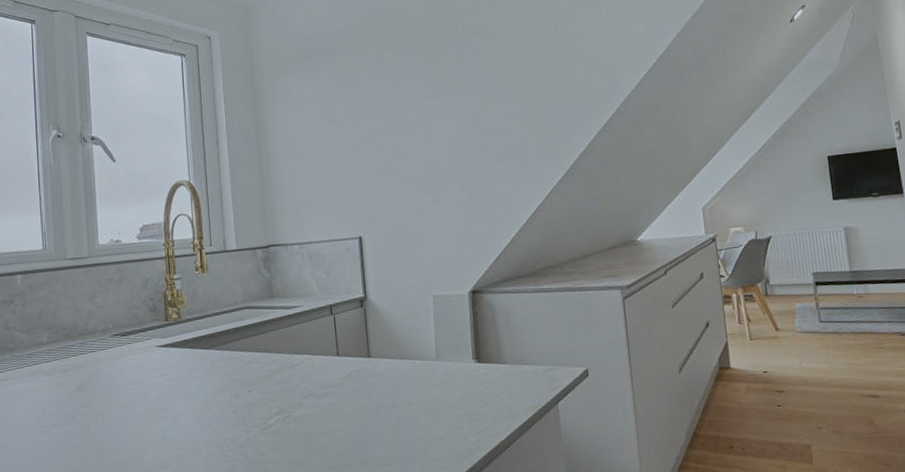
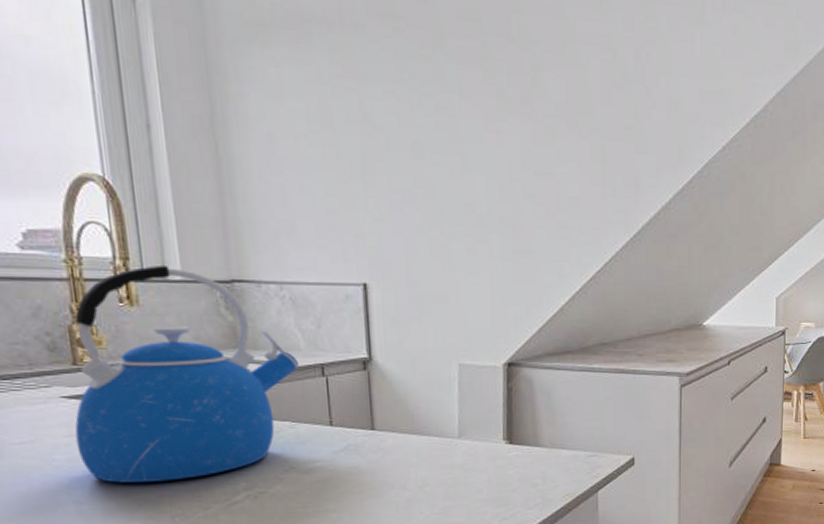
kettle: none [164,240,315,413] -> present [74,266,300,483]

